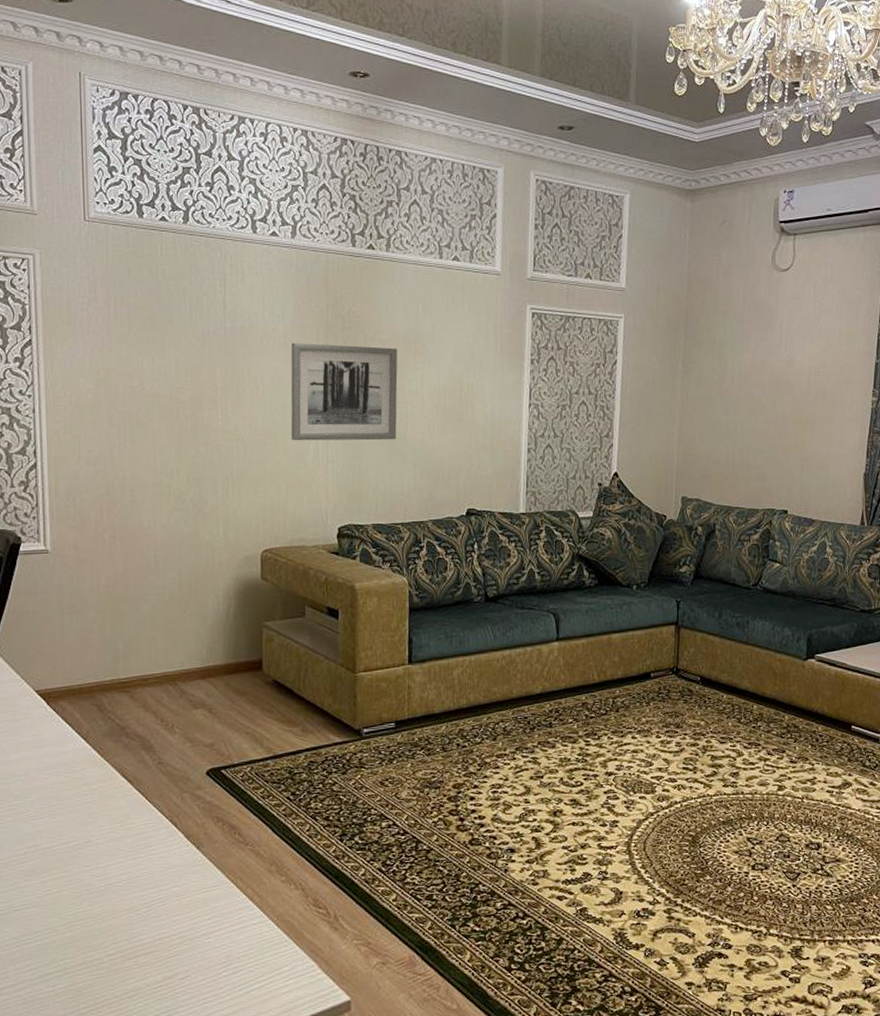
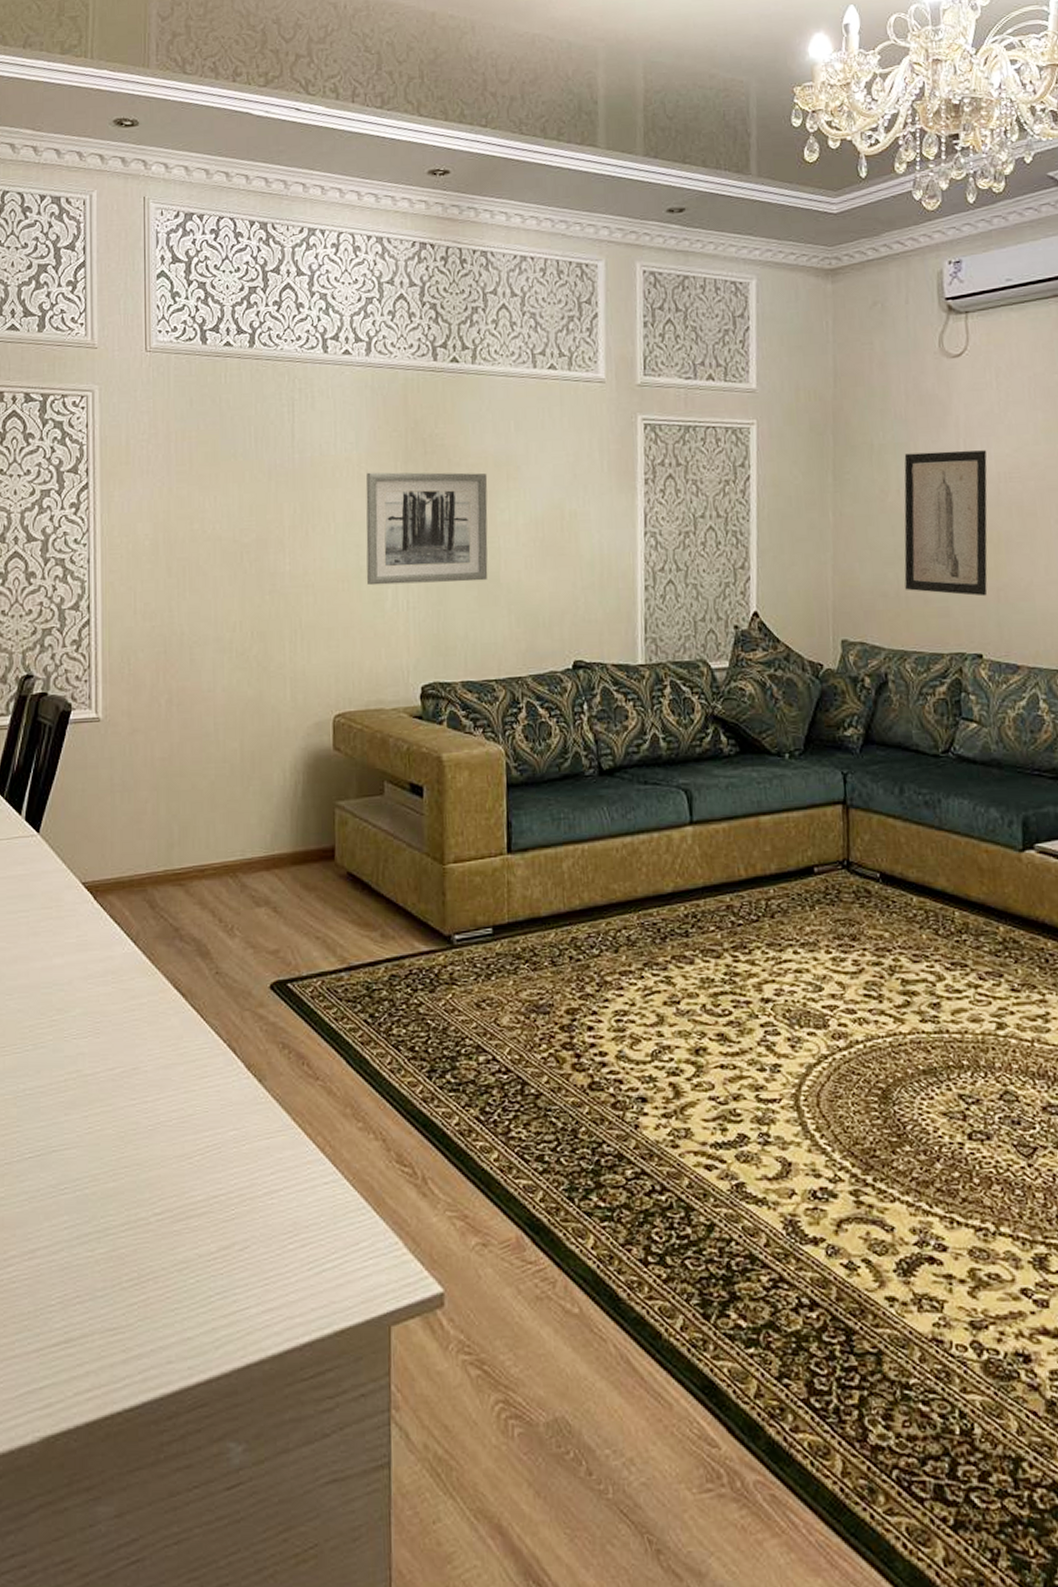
wall art: none [733,348,803,465] -> present [904,450,988,597]

